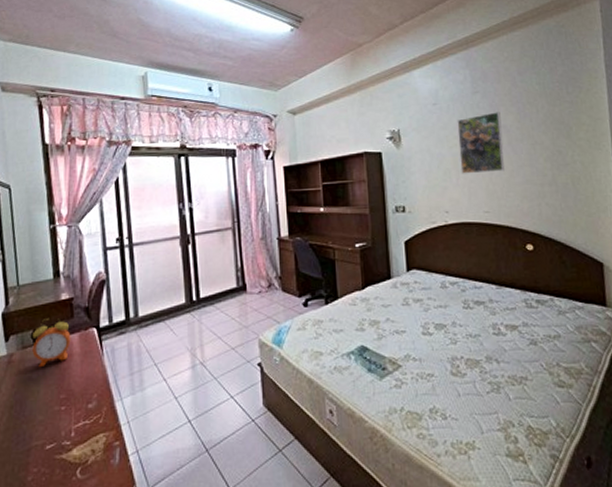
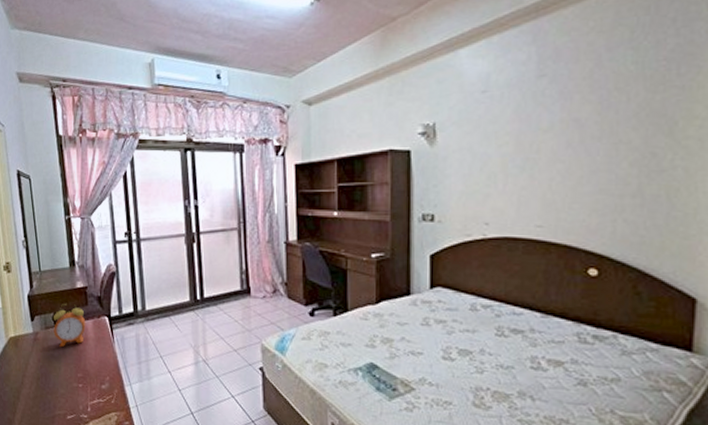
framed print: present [457,112,505,174] -> none [510,101,574,179]

